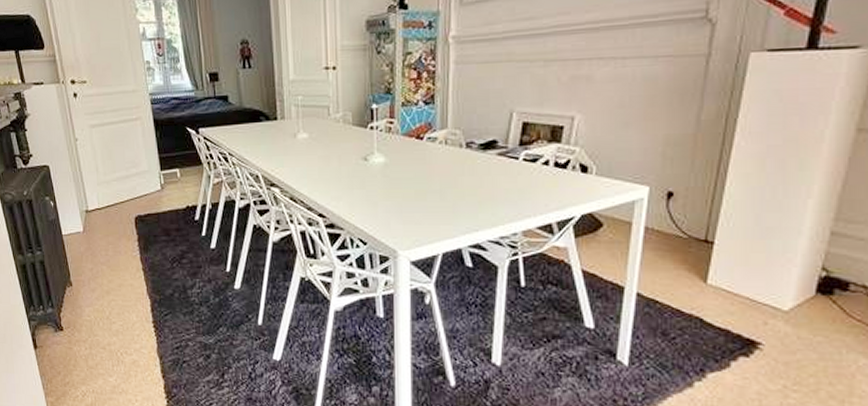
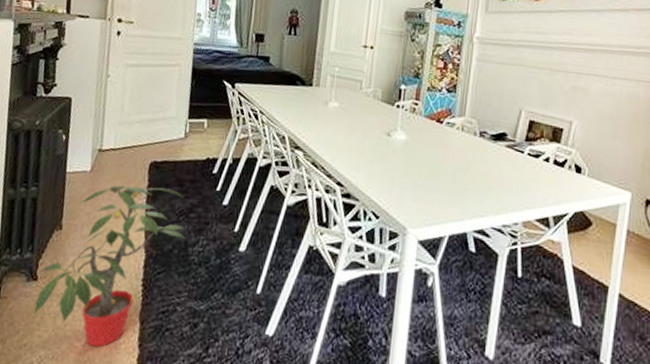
potted plant: none [63,239,183,381] -> present [32,185,186,348]

